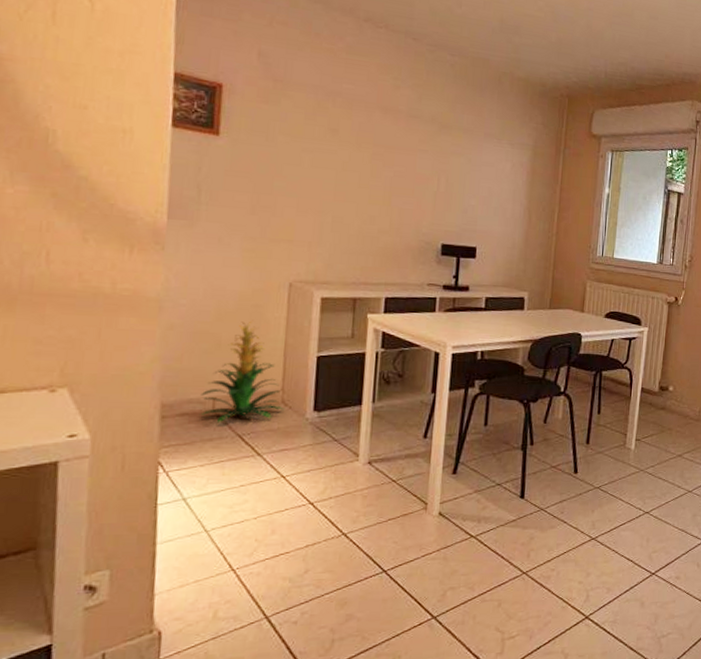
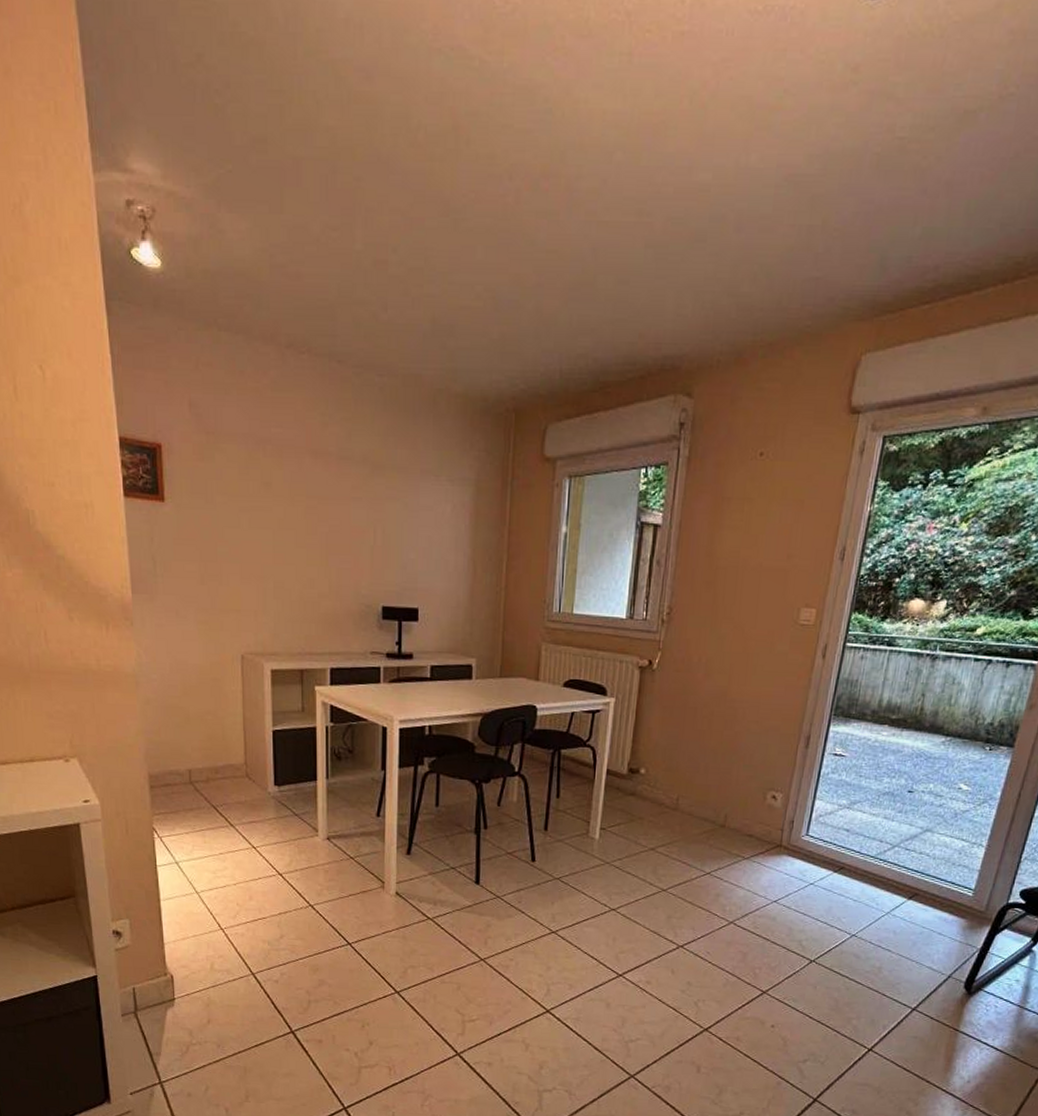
indoor plant: present [199,320,285,423] -> none [178,694,250,794]

